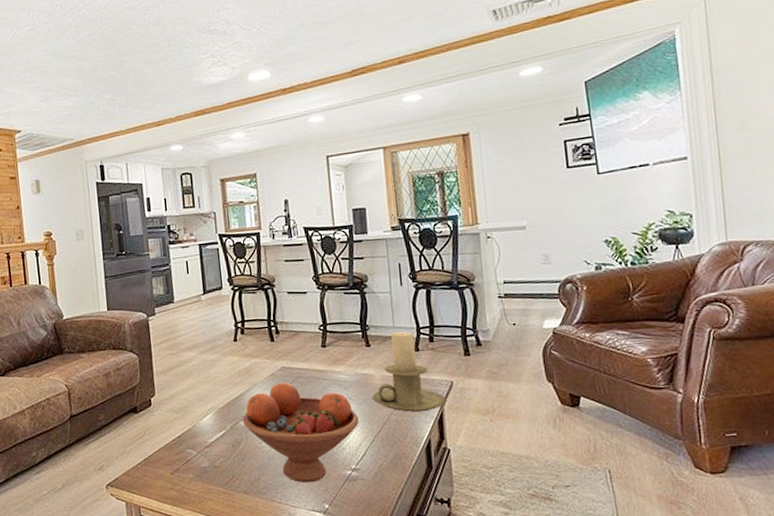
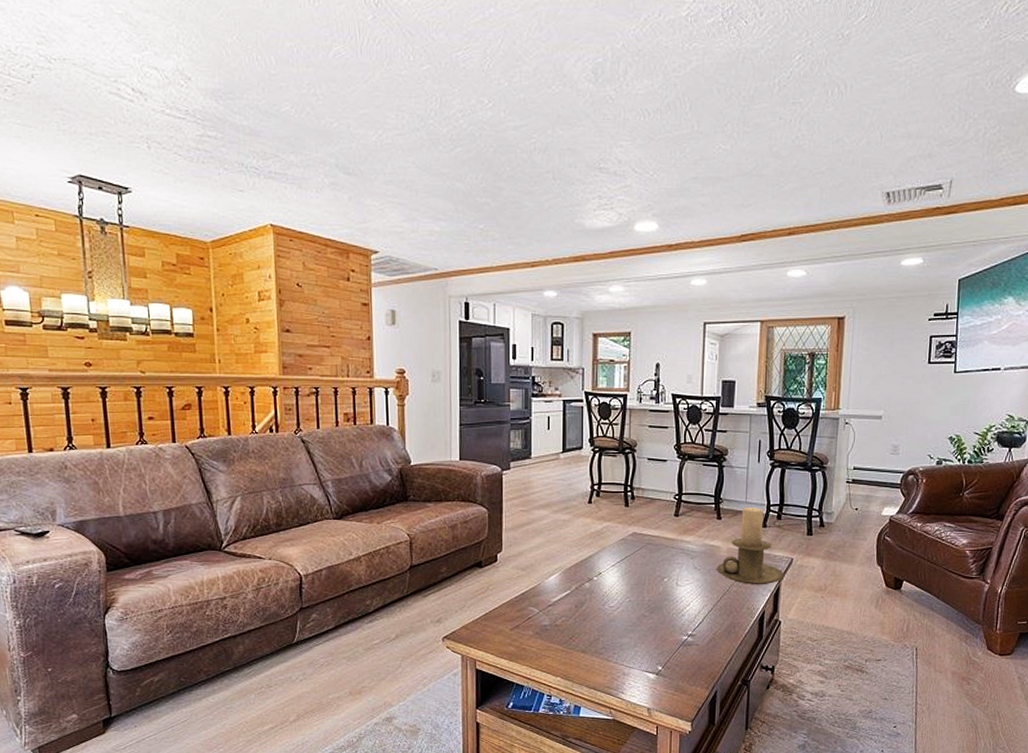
fruit bowl: present [242,382,359,483] -> none [588,548,701,646]

